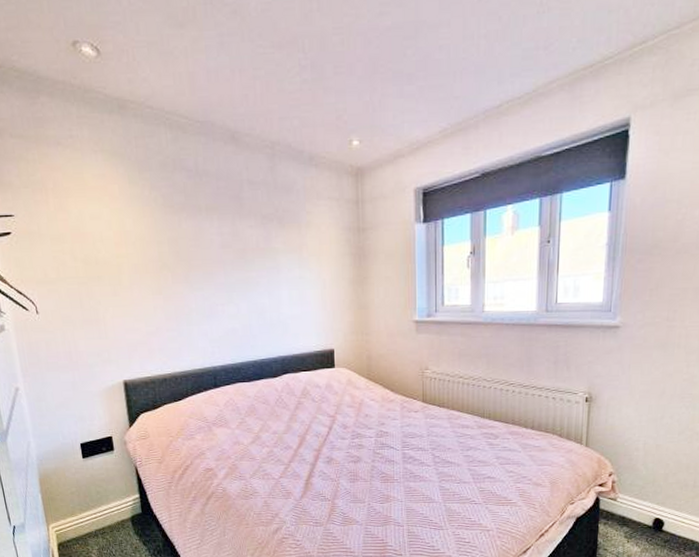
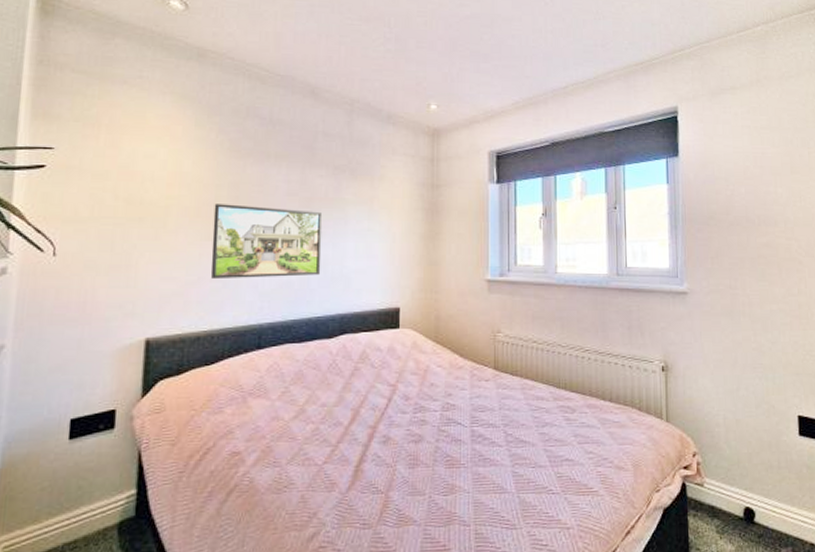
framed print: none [159,259,261,329] -> present [210,204,323,280]

